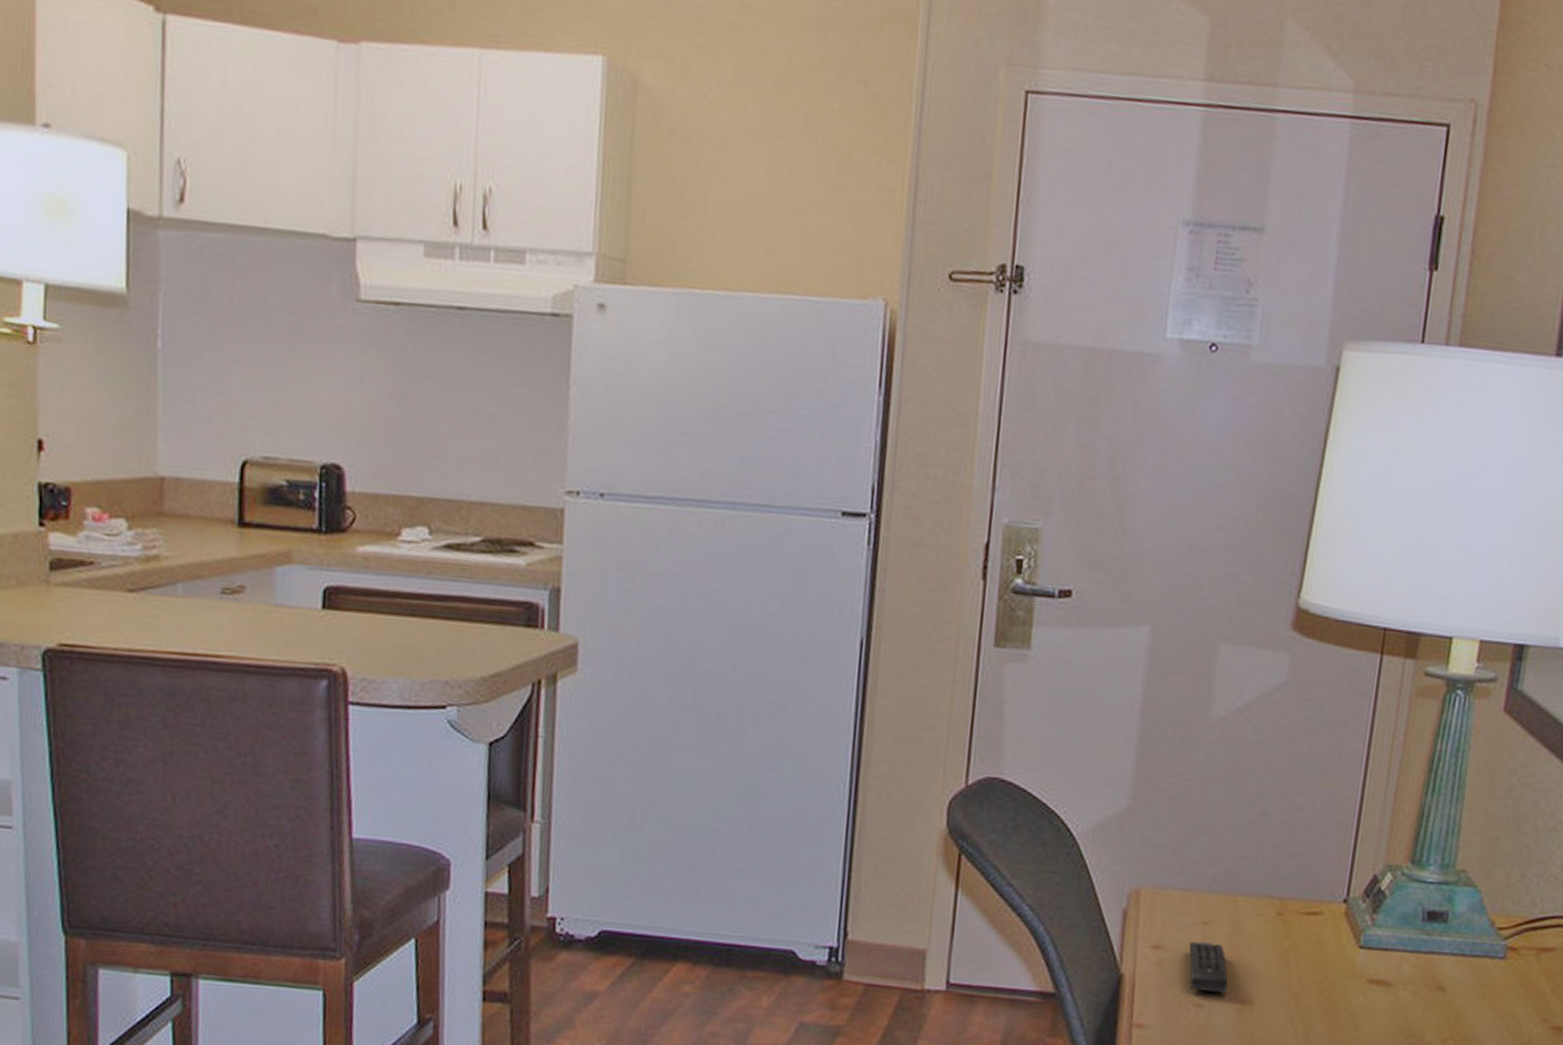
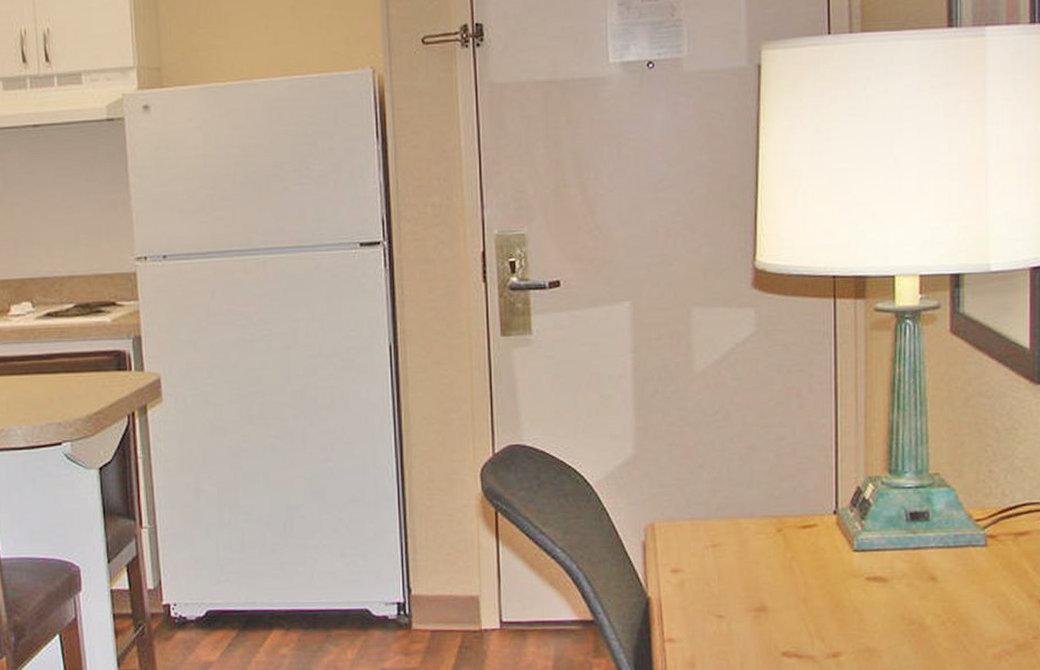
remote control: present [1188,941,1228,994] -> none [703,562,744,605]

